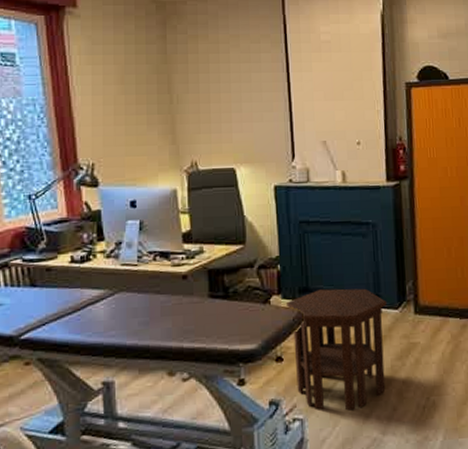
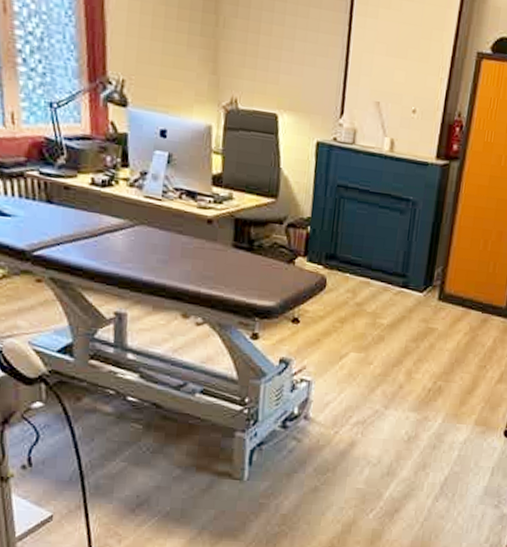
side table: present [287,288,387,410] -> none [309,259,413,381]

